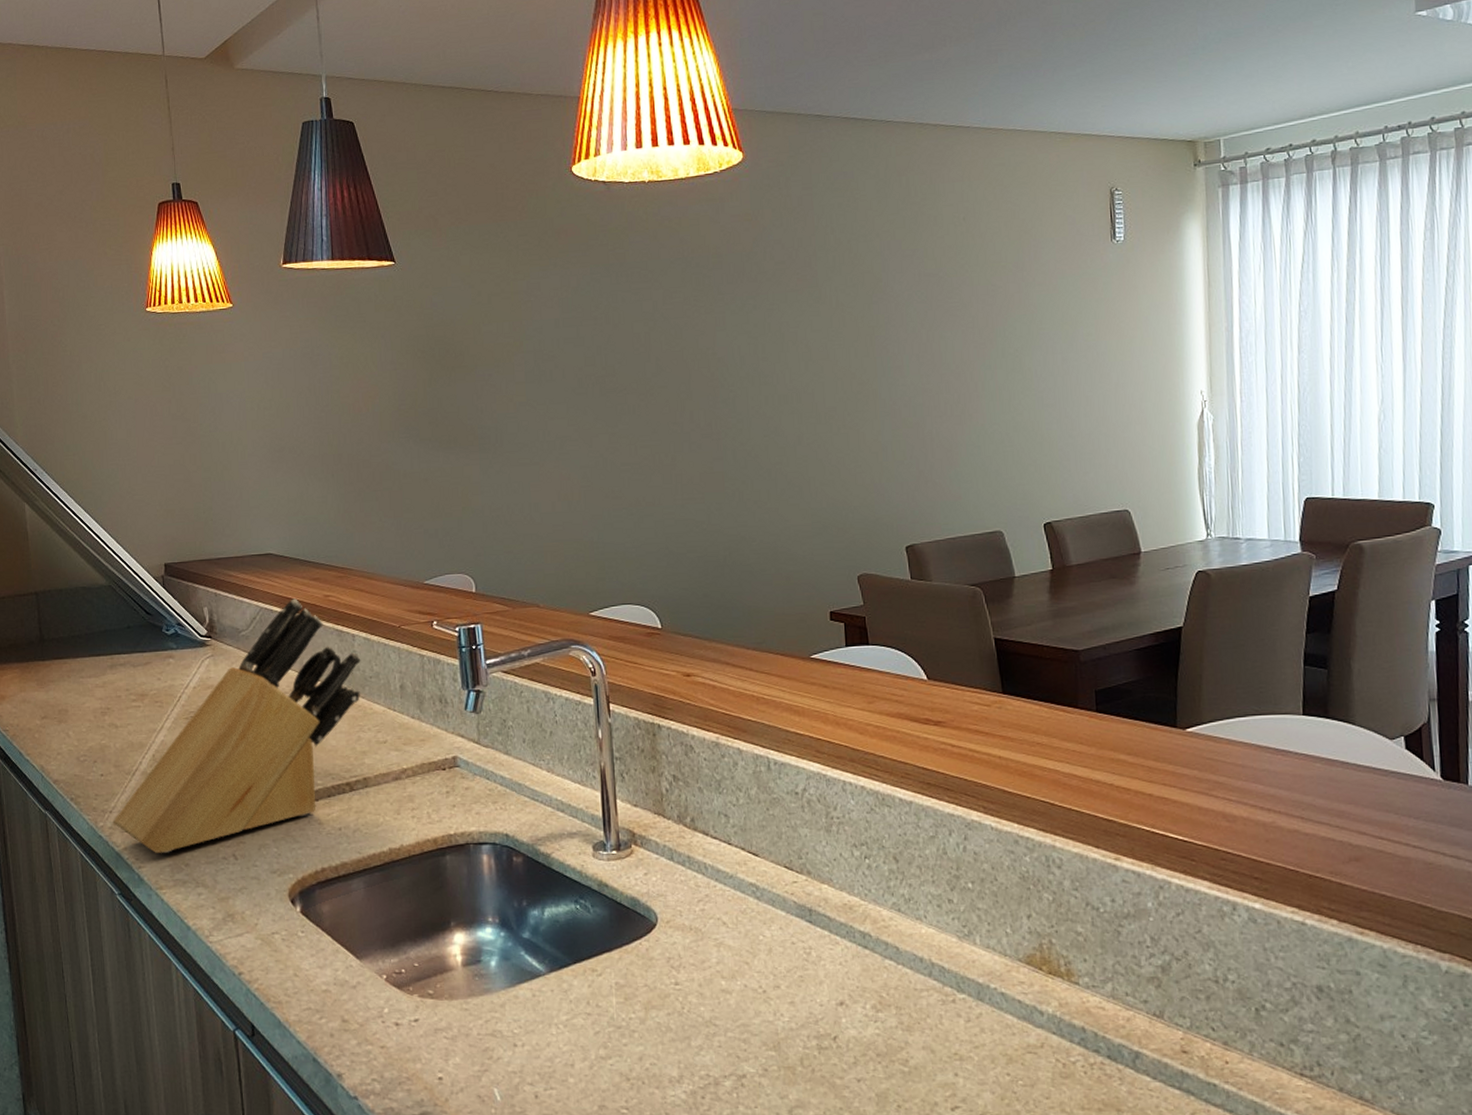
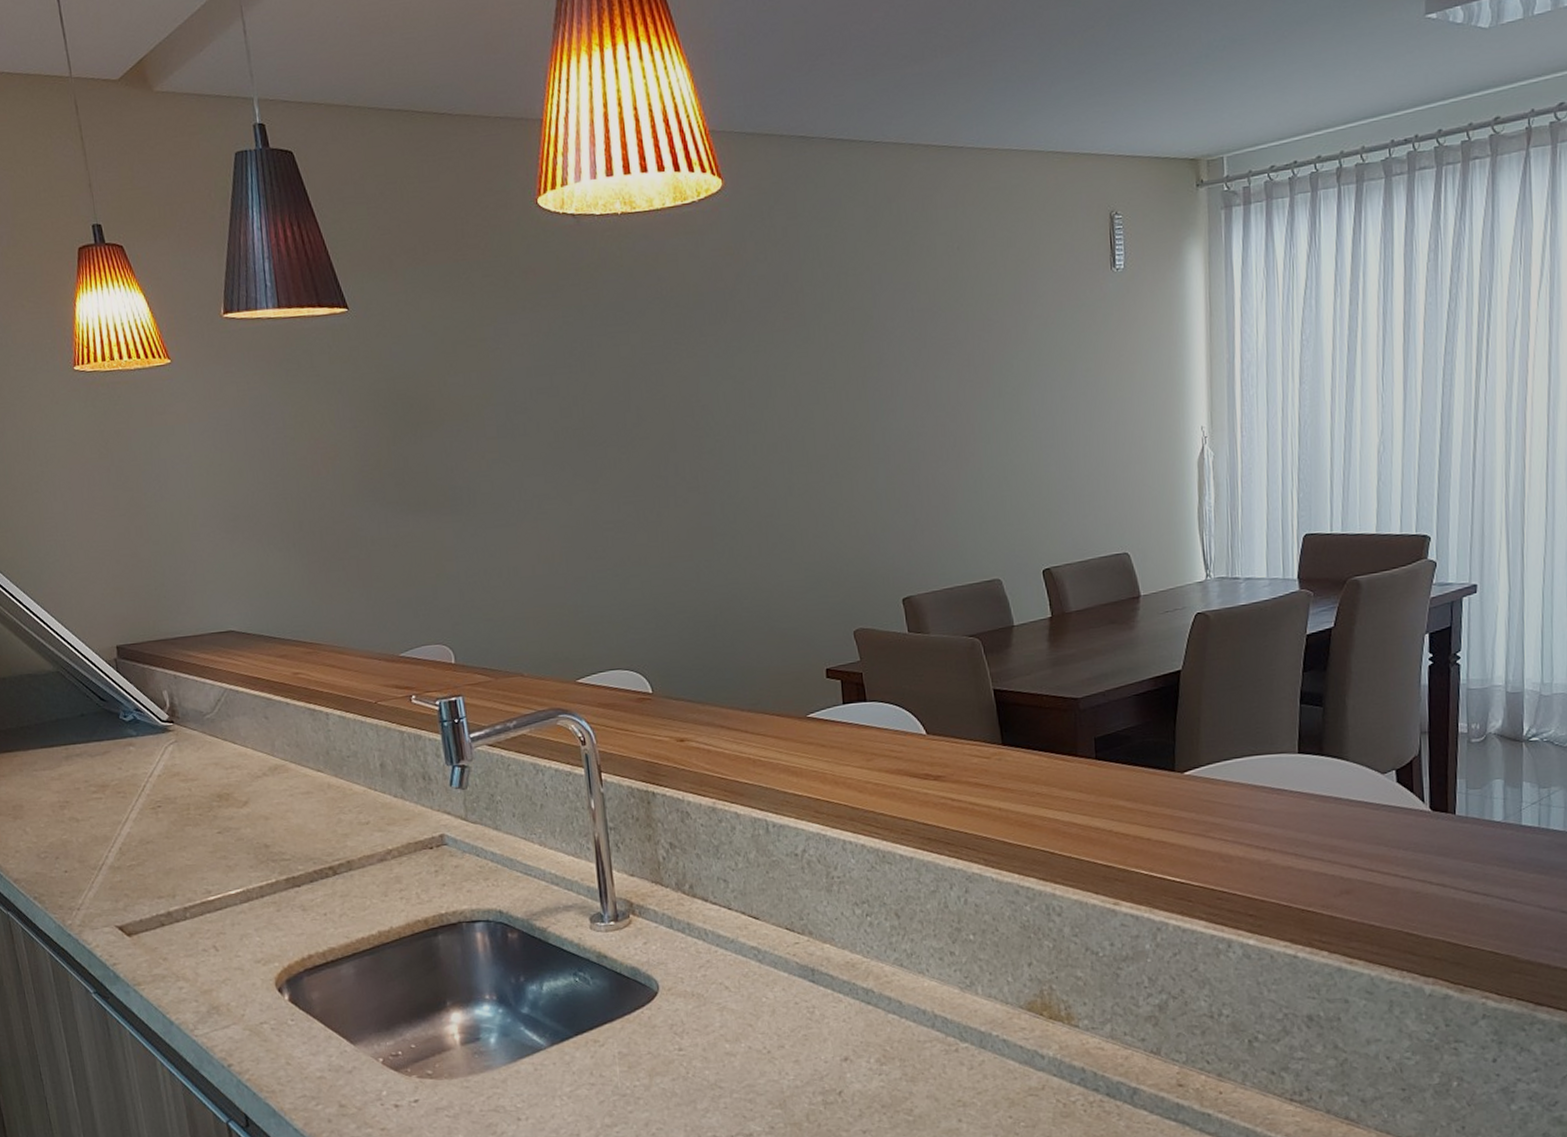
knife block: present [112,598,361,853] -> none [81,677,338,949]

